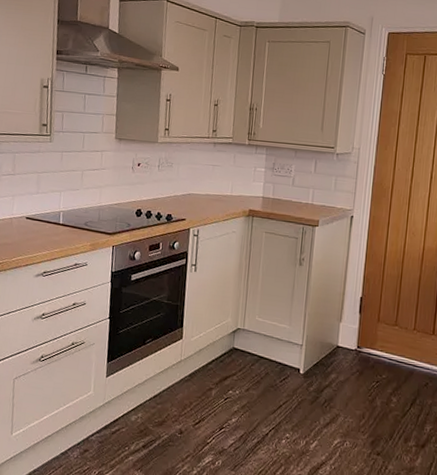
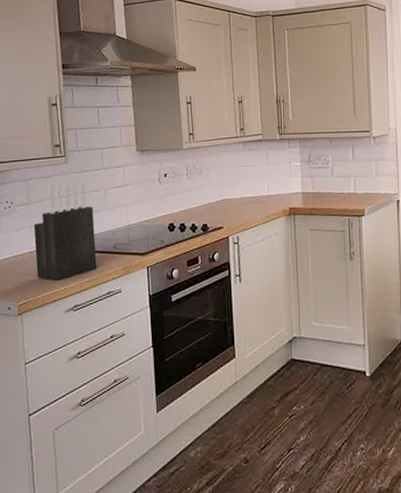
knife block: none [14,154,71,247] -> present [33,176,97,281]

